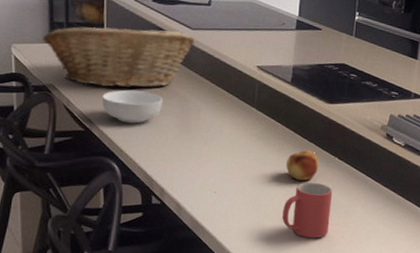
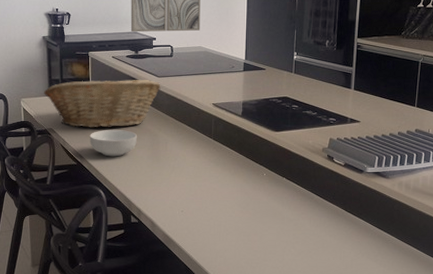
mug: present [282,182,333,239] -> none [240,200,283,249]
fruit: present [285,150,319,181] -> none [240,173,269,200]

